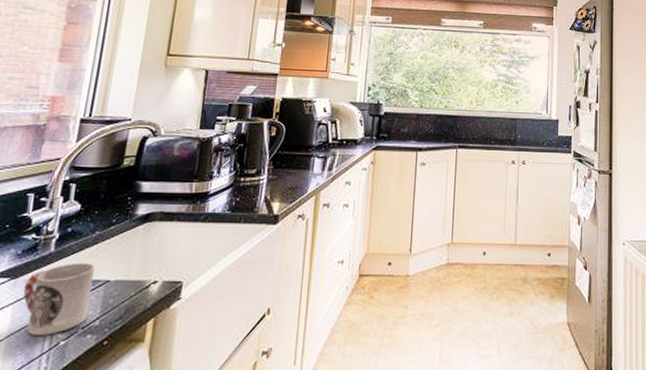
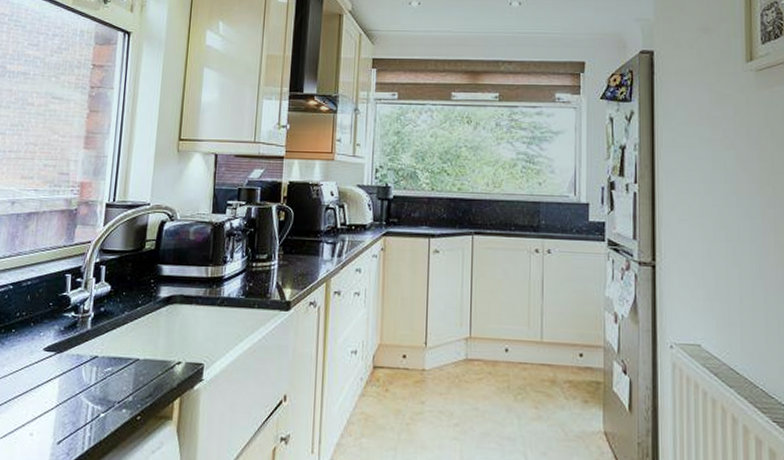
cup: present [23,262,96,335] -> none [67,340,126,407]

